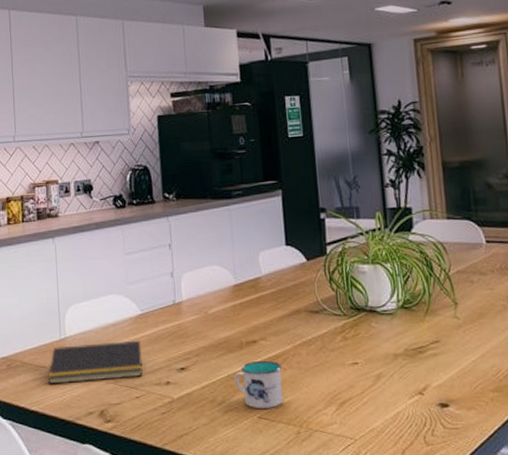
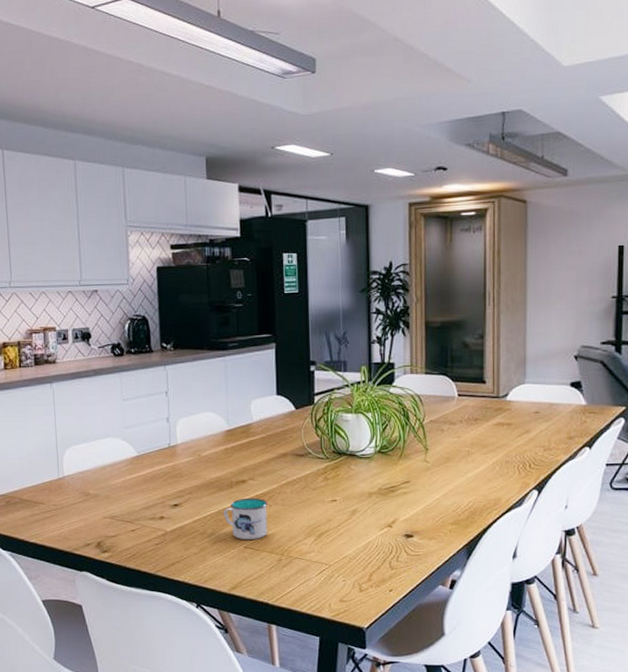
notepad: present [48,340,143,384] -> none [47,479,138,519]

